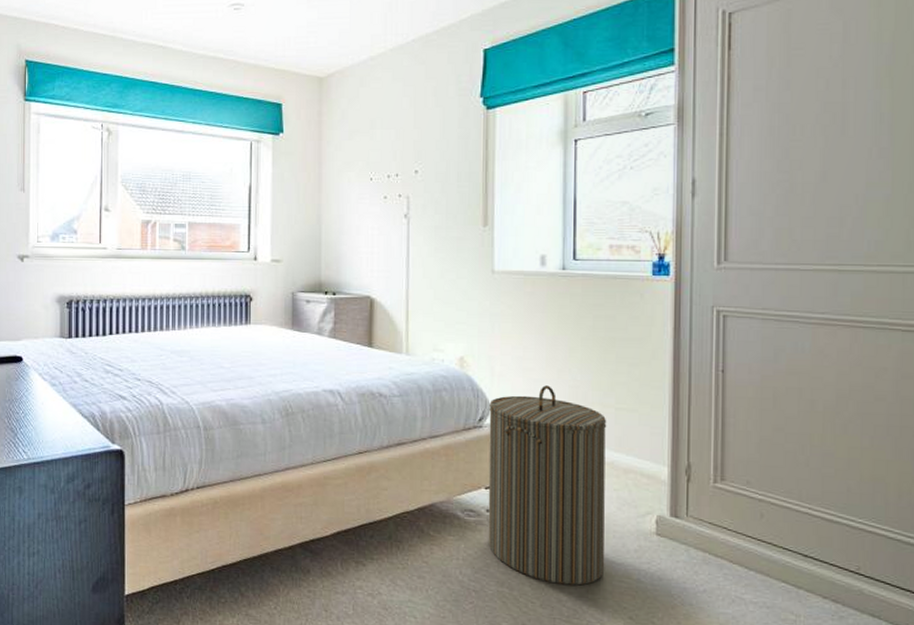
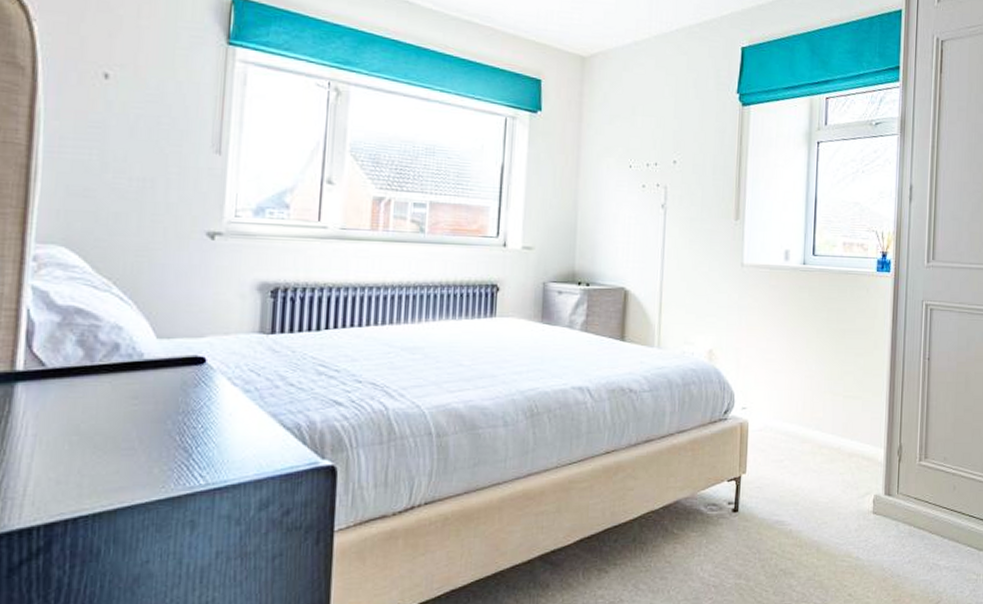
laundry hamper: present [488,385,607,586] -> none [728,376,836,570]

